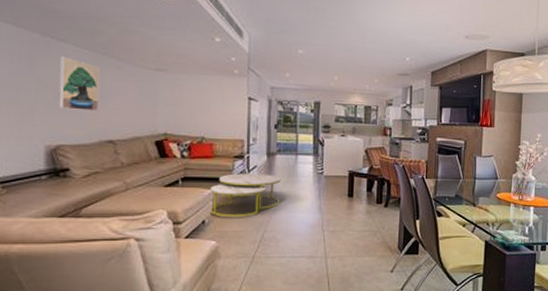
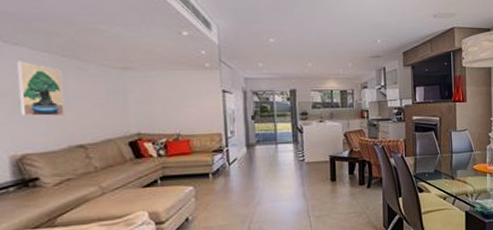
coffee table: present [209,173,281,217] -> none [191,165,264,213]

